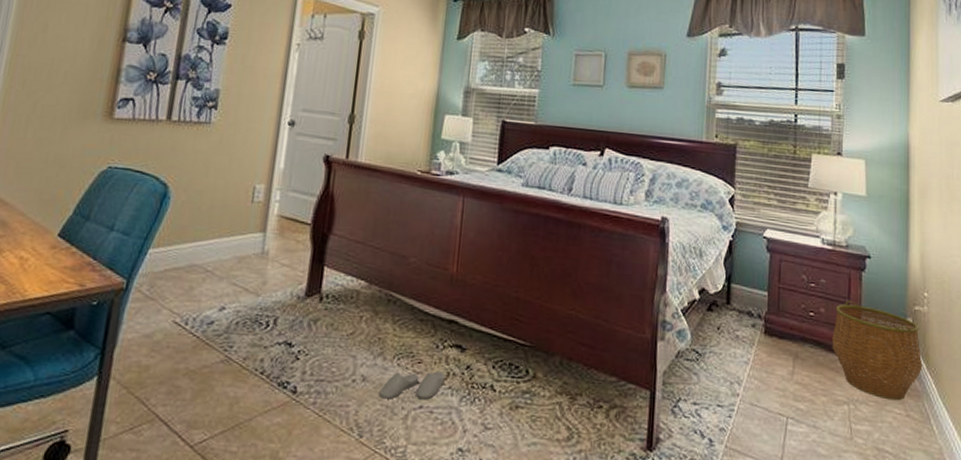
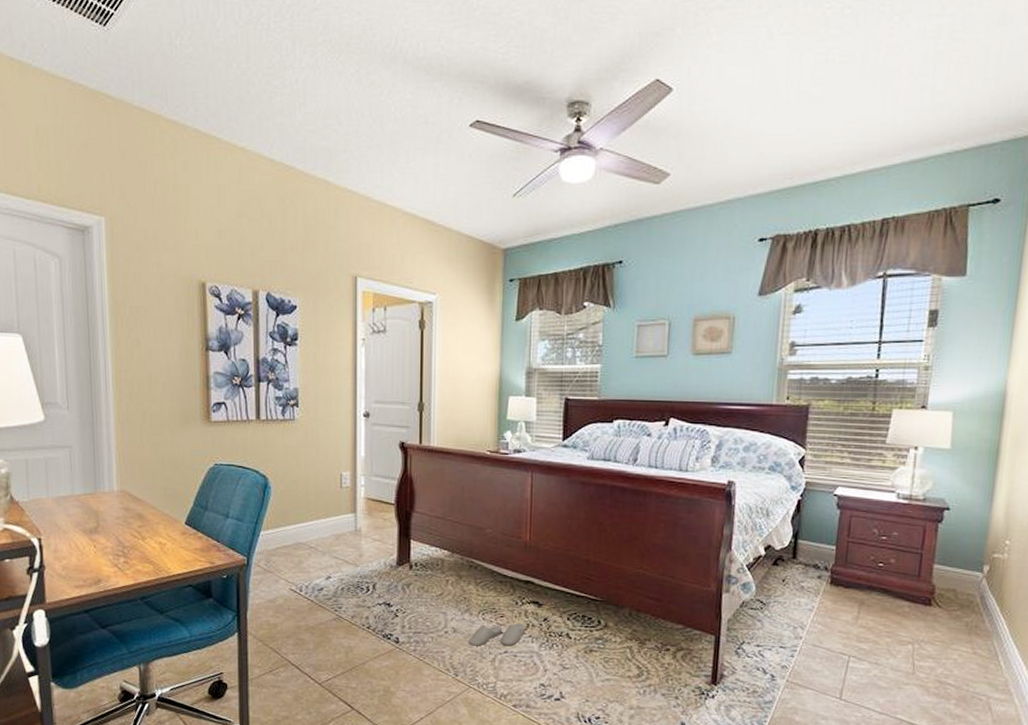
basket: present [832,301,923,400] -> none [900,551,996,639]

